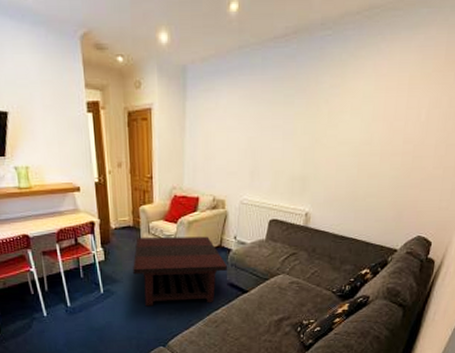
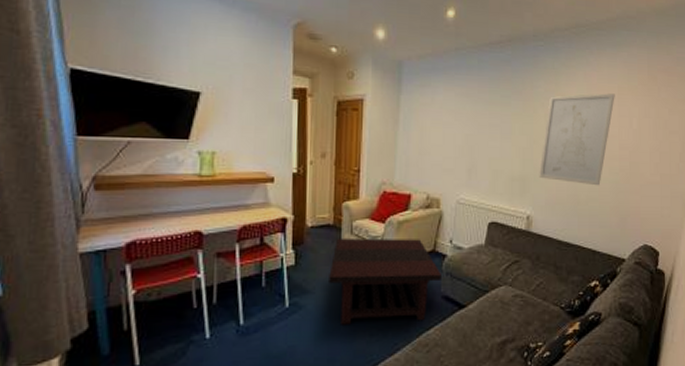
wall art: none [319,84,405,182] -> present [539,93,615,186]

